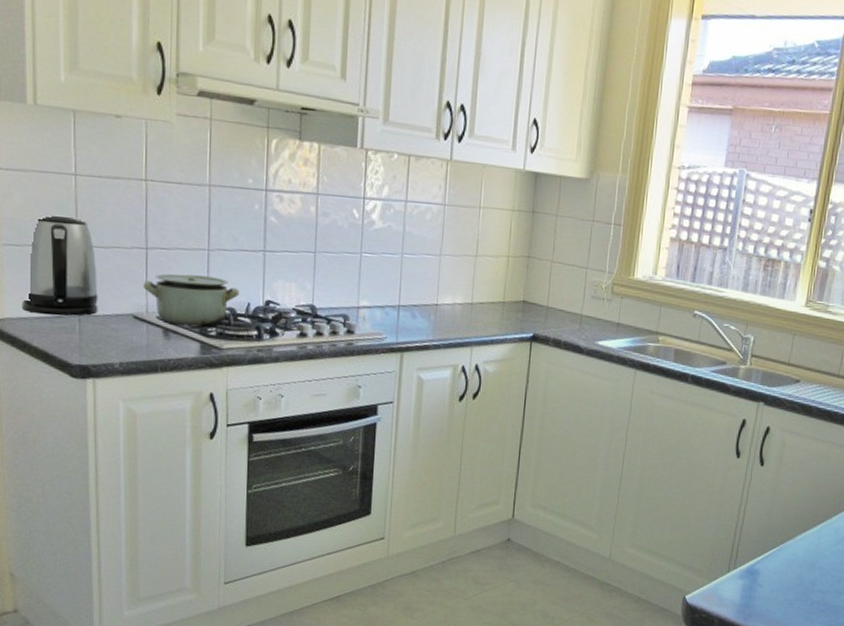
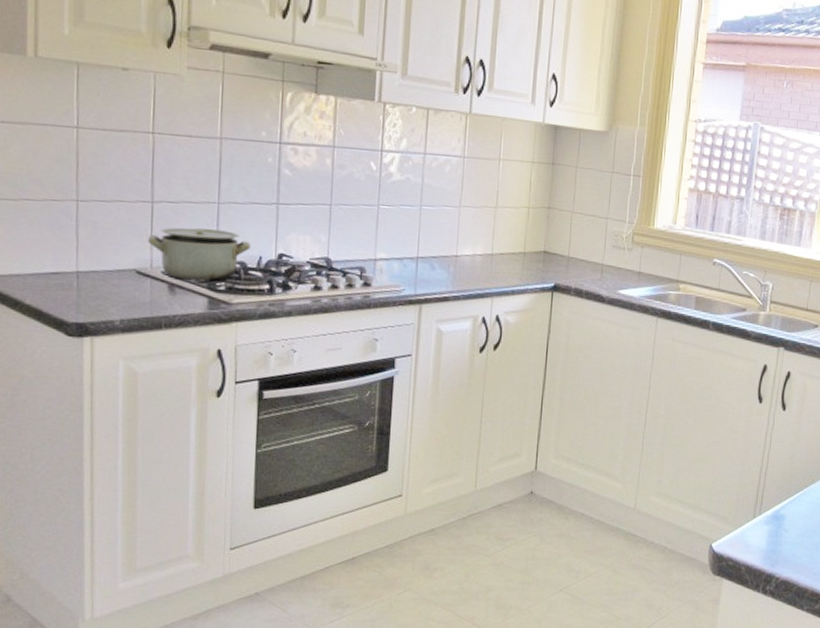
kettle: present [21,213,98,317] -> none [14,167,99,273]

